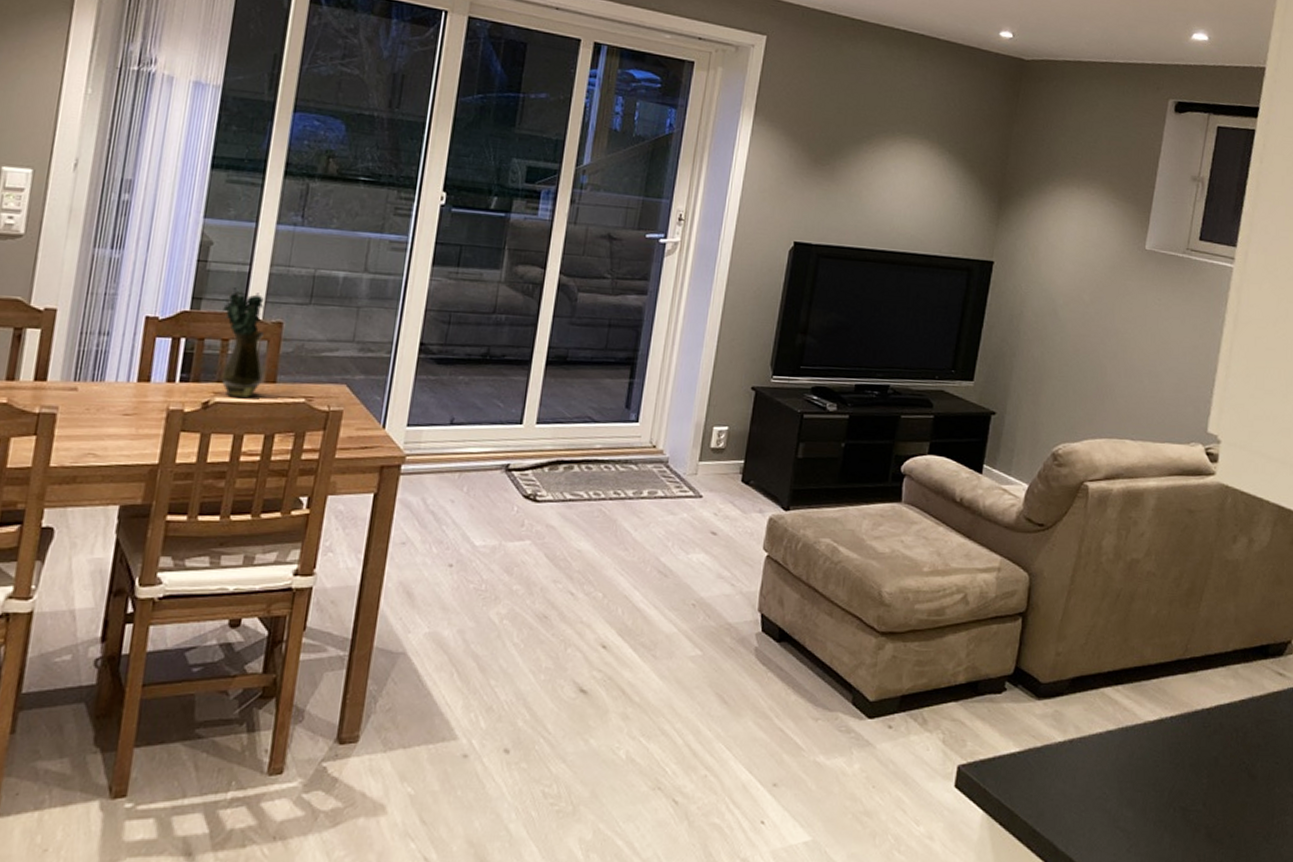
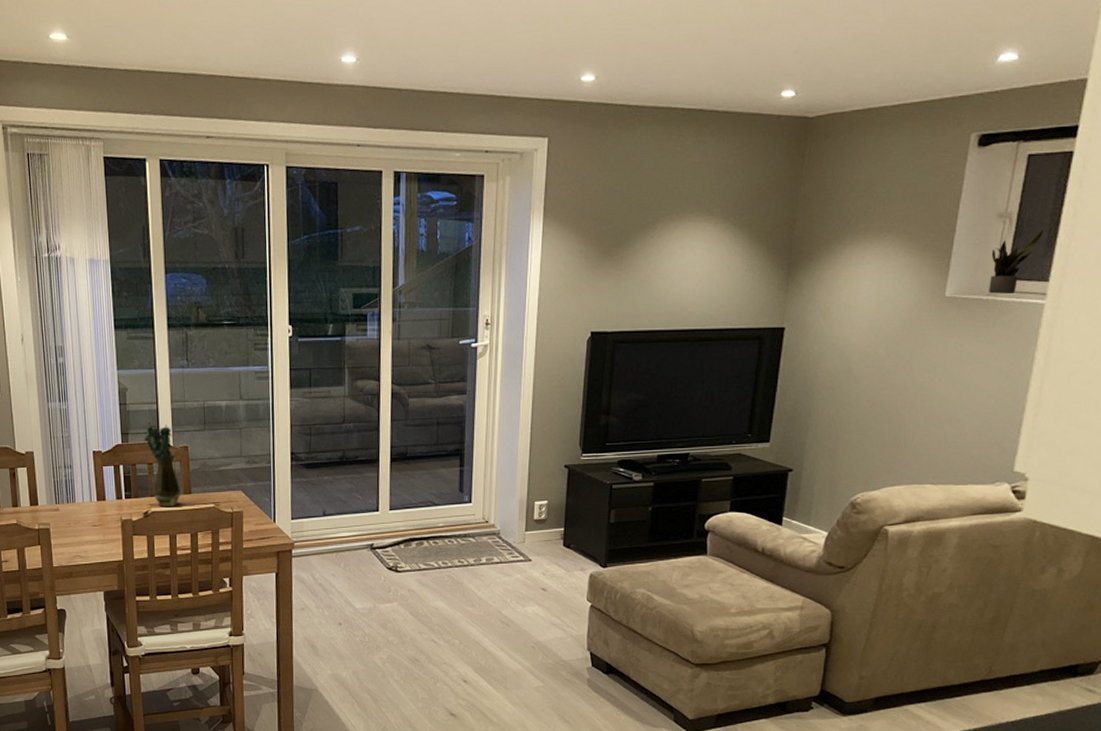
potted plant: none [1184,197,1232,254] -> present [989,230,1045,294]

